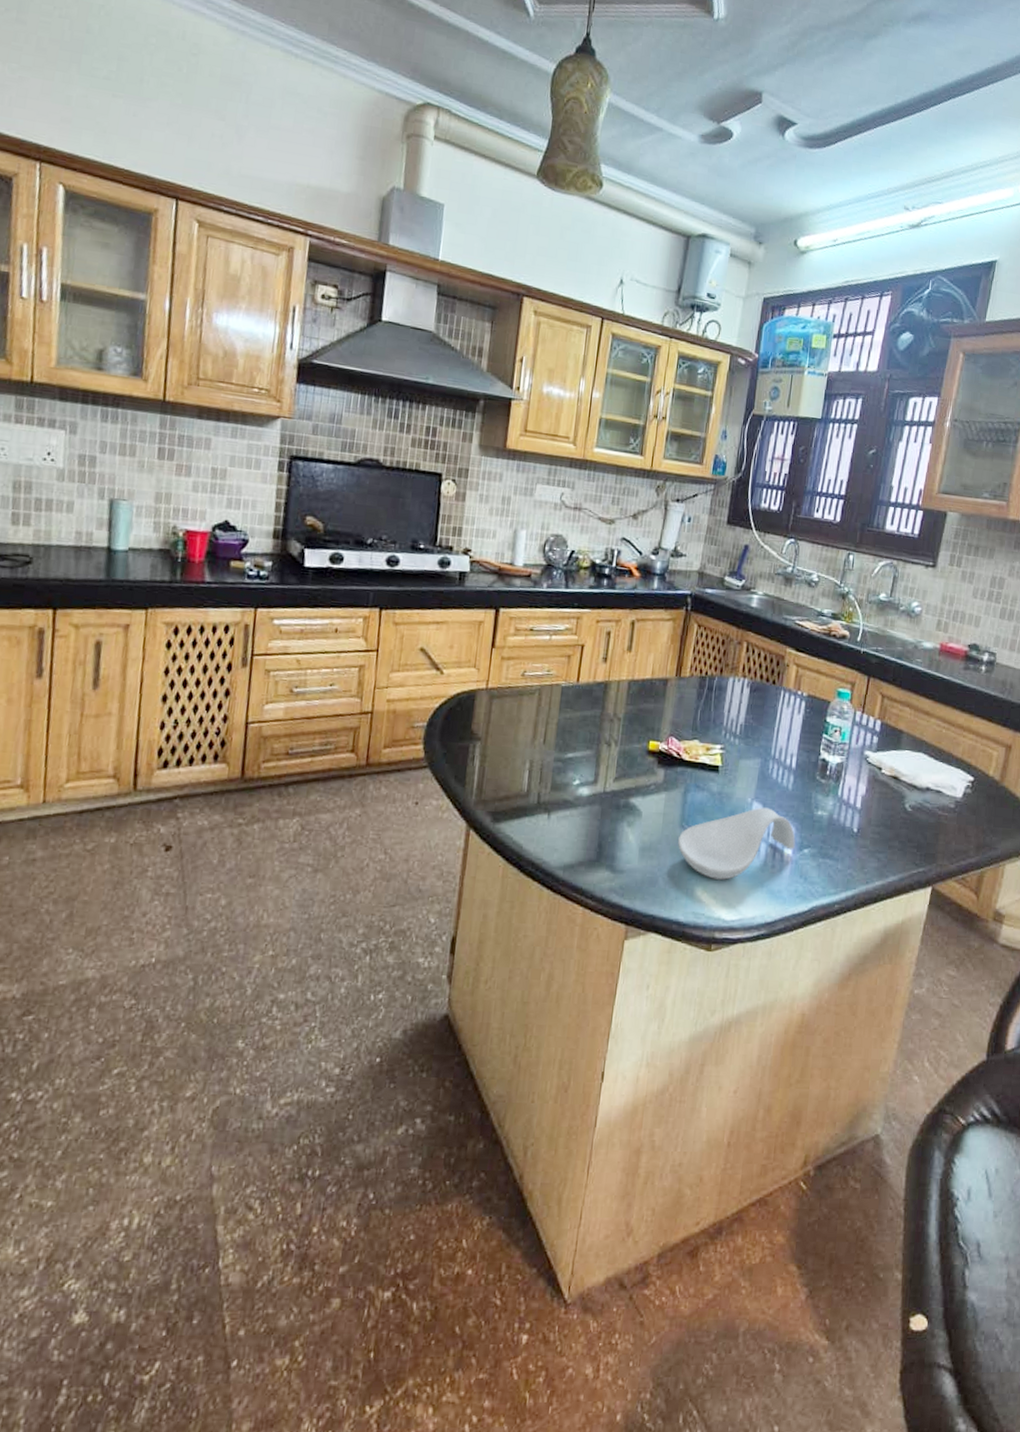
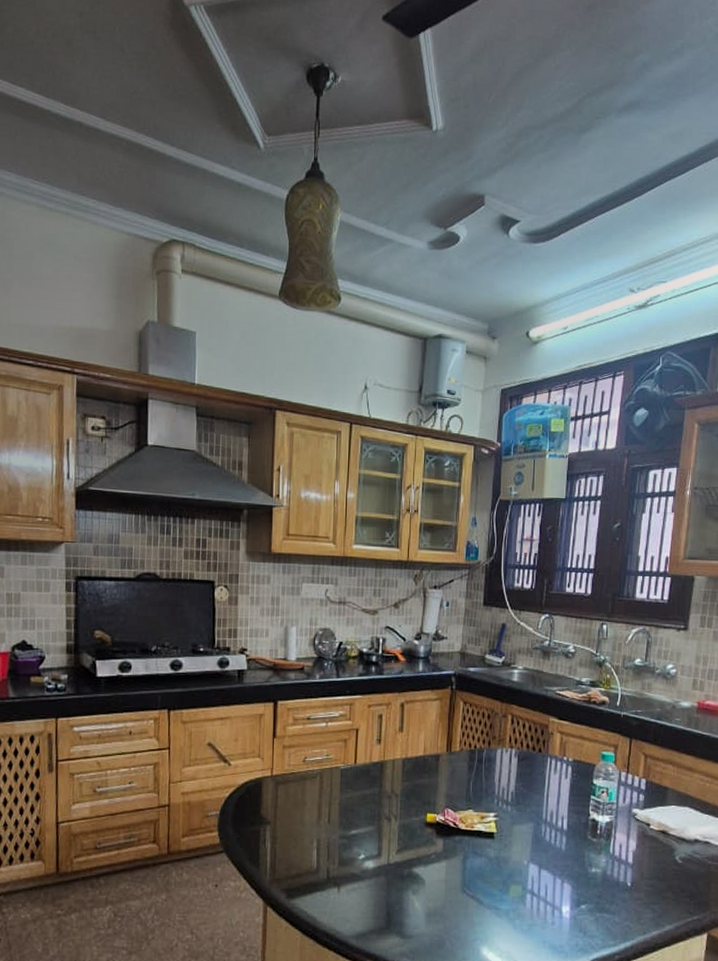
spoon rest: present [678,807,796,880] -> none [461,868,572,939]

